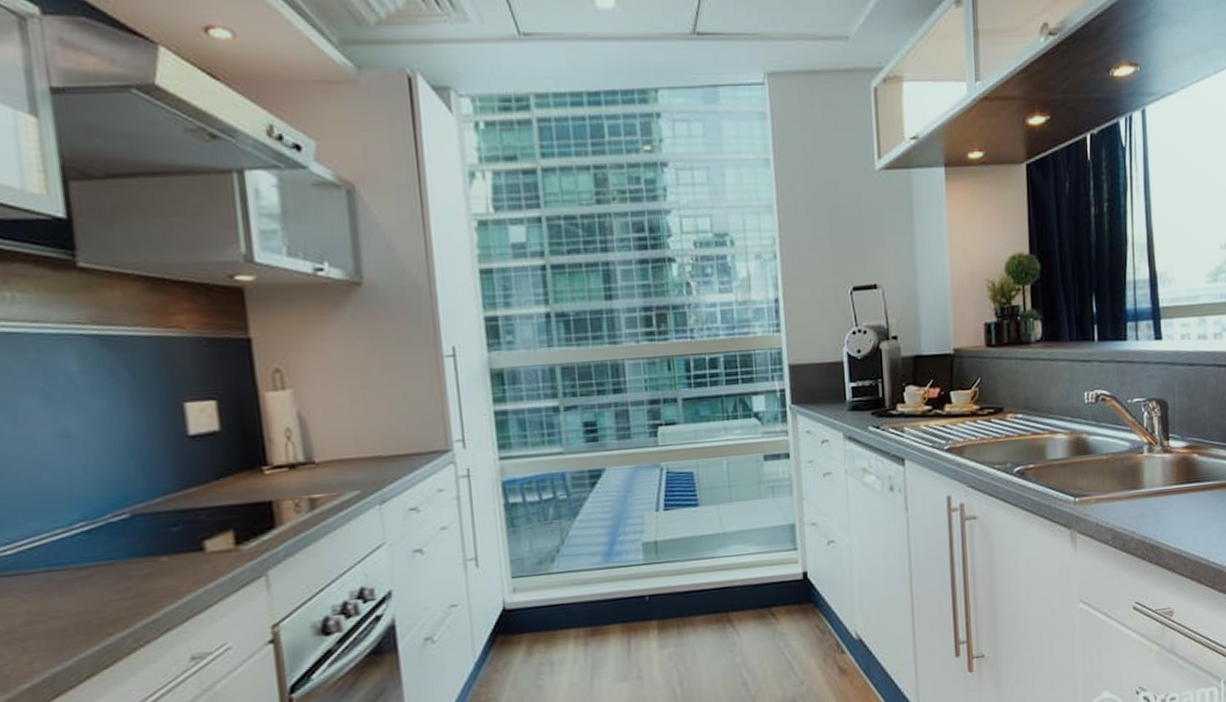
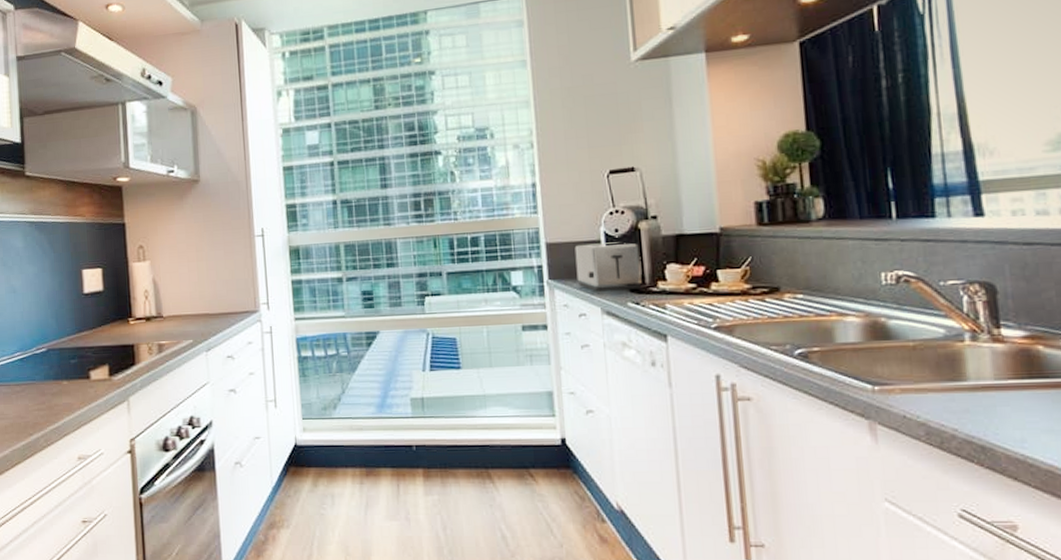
toaster: none [817,363,883,416] -> present [574,242,643,292]

